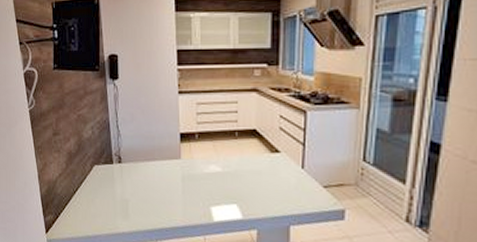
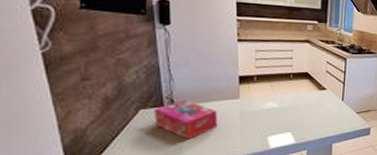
tissue box: none [106,157,160,201] -> present [155,99,218,140]

